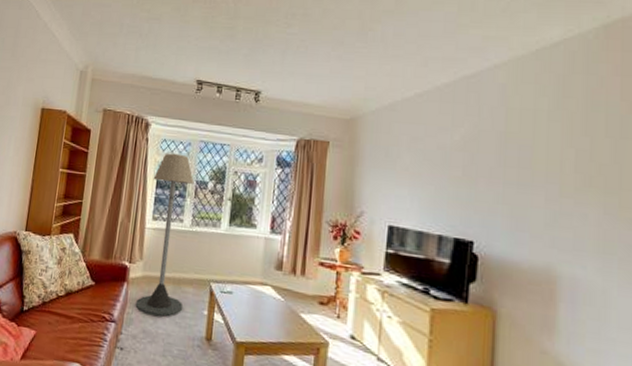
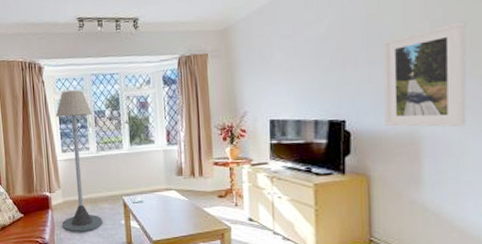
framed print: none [517,156,614,274] -> present [382,21,467,127]

